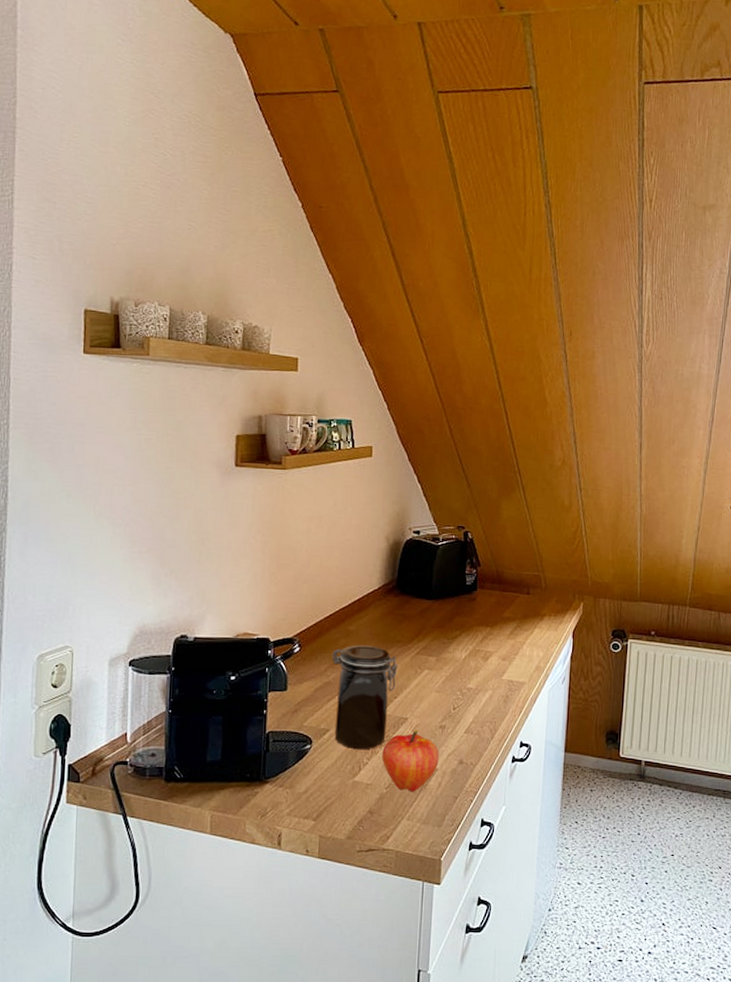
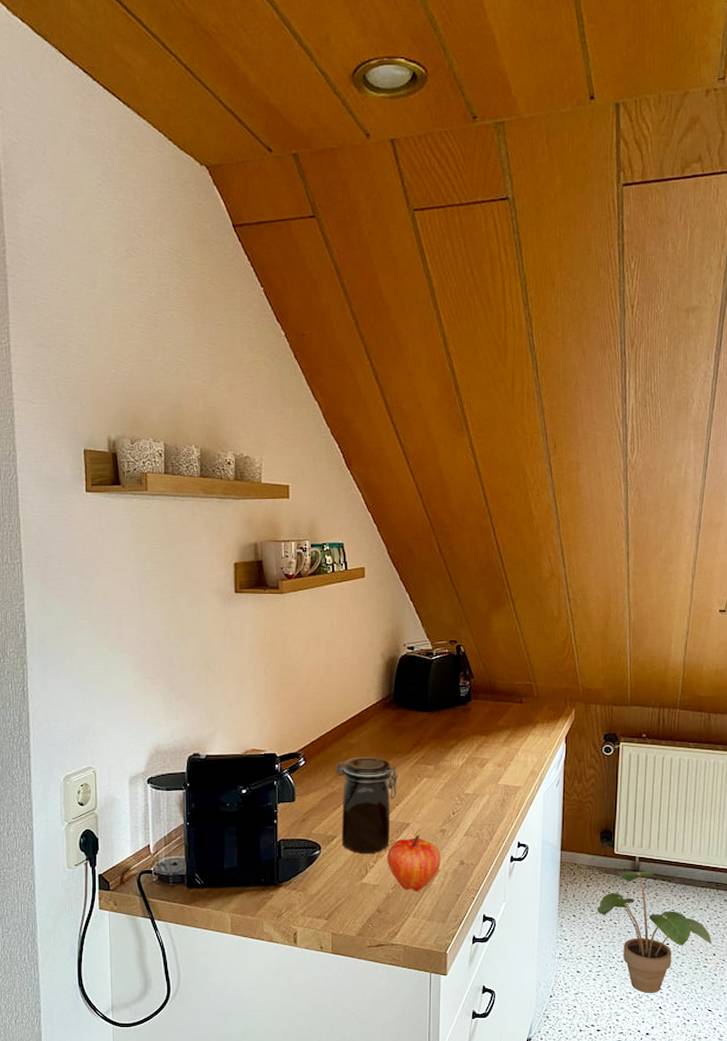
potted plant: none [600,776,718,908] -> present [597,872,712,993]

